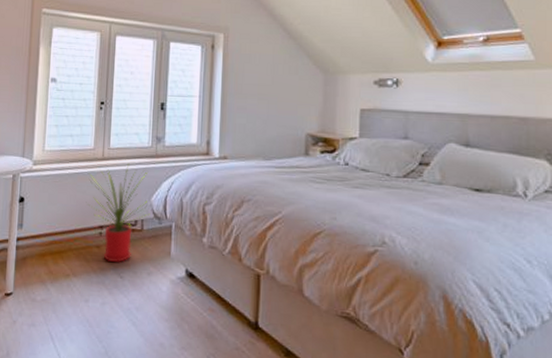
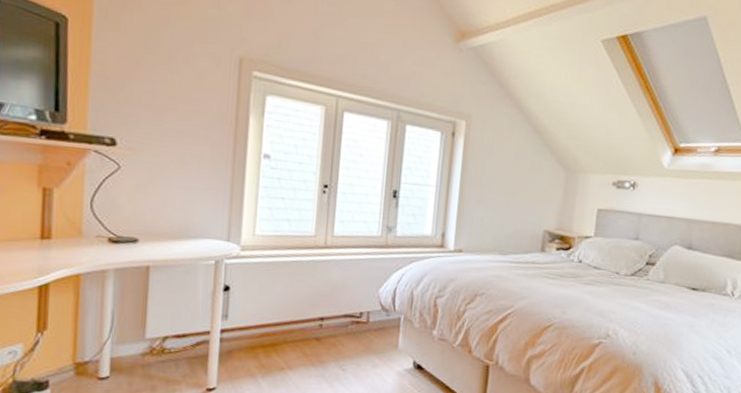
house plant: present [88,163,150,263] -> none [307,252,377,356]

